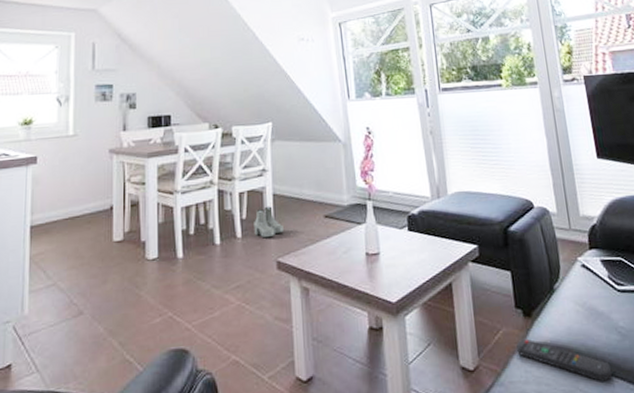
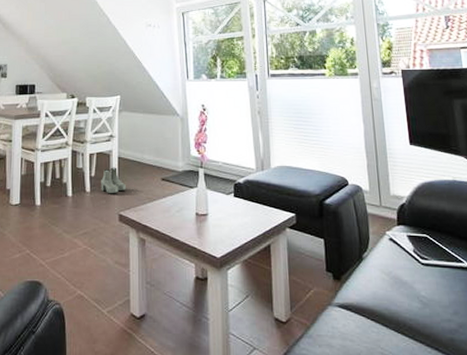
remote control: present [516,338,613,382] -> none [326,299,412,343]

